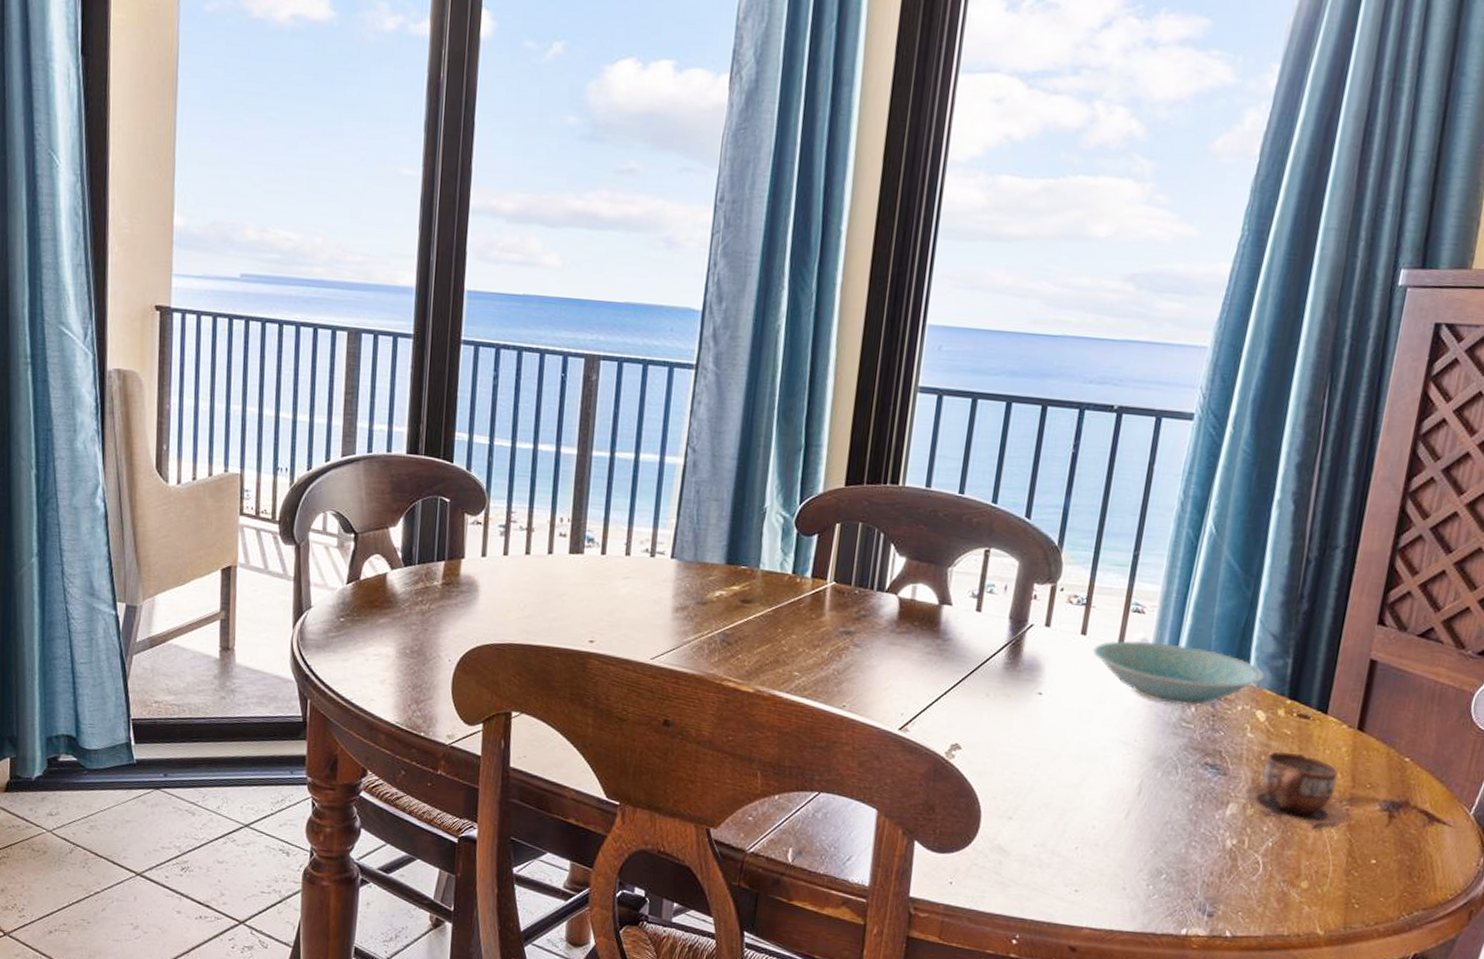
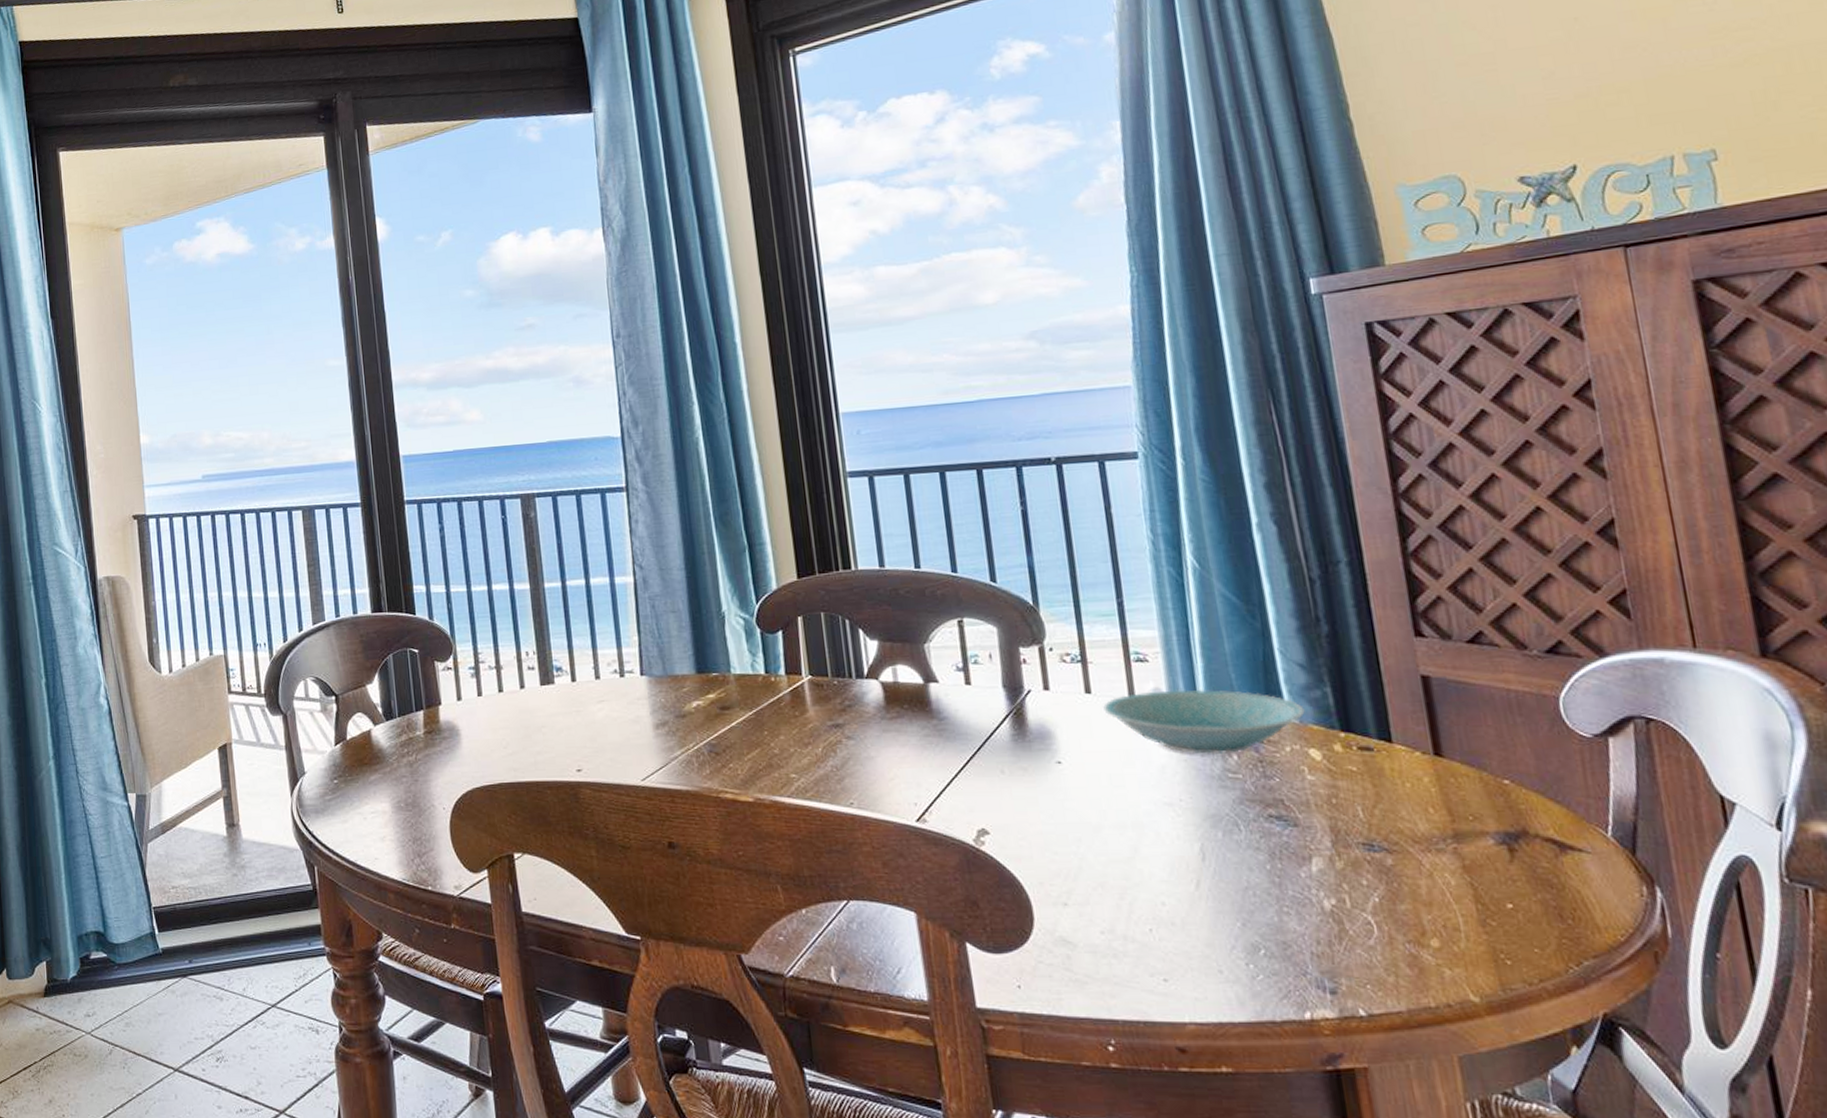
cup: present [1241,751,1349,830] -> none [1323,791,1461,876]

